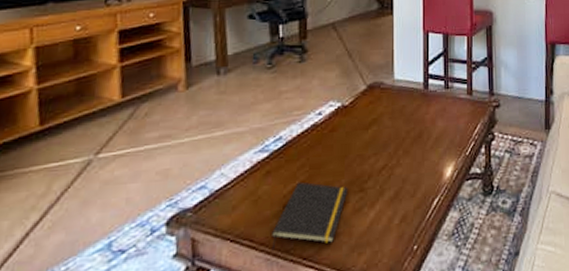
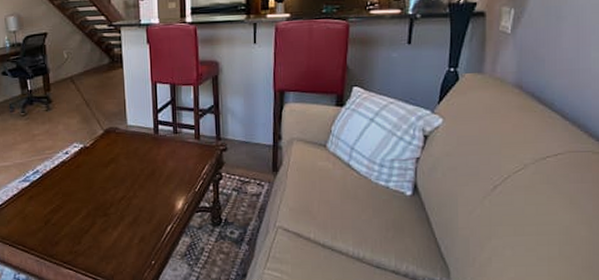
notepad: present [271,181,349,251] -> none [39,205,95,255]

